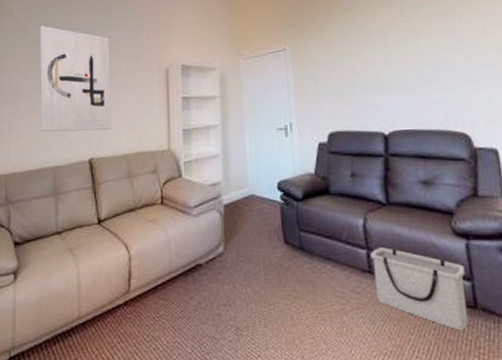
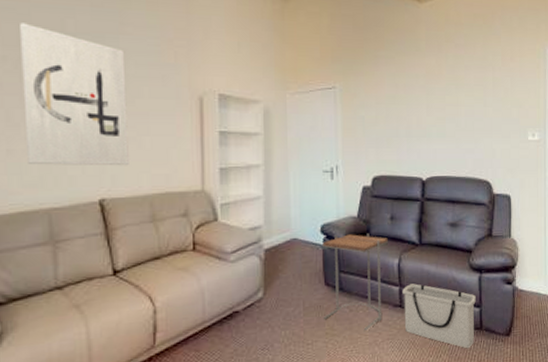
side table: none [280,191,350,296] -> present [322,233,388,331]

